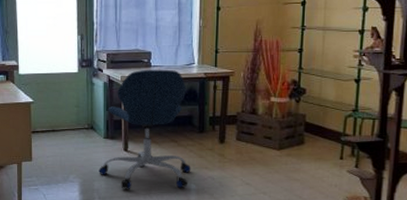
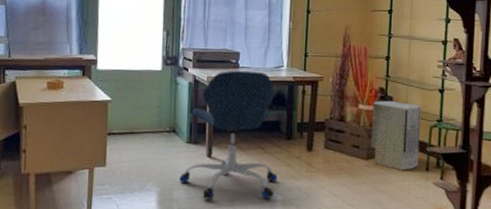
air purifier: none [283,92,336,159] -> present [370,100,421,170]

